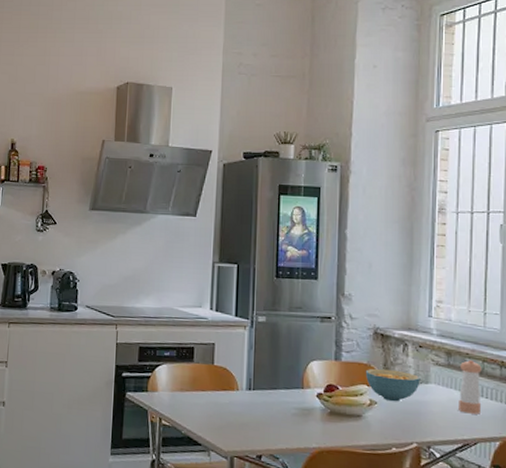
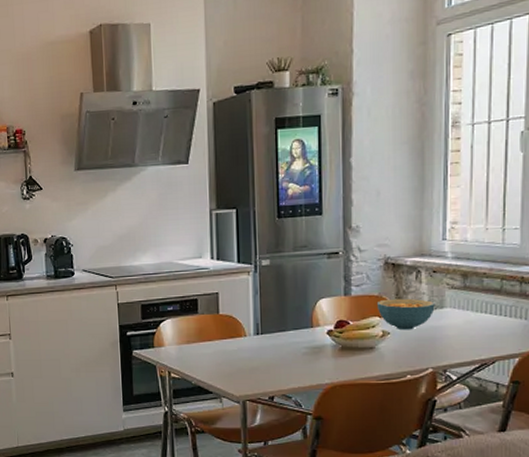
pepper shaker: present [459,360,482,415] -> none [476,280,500,334]

